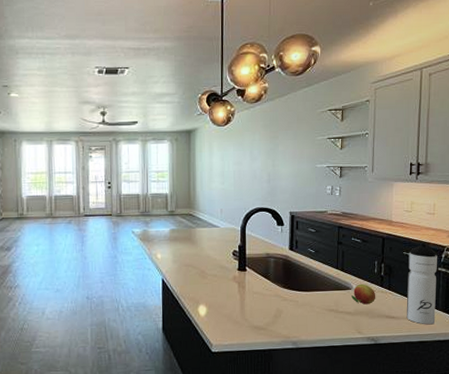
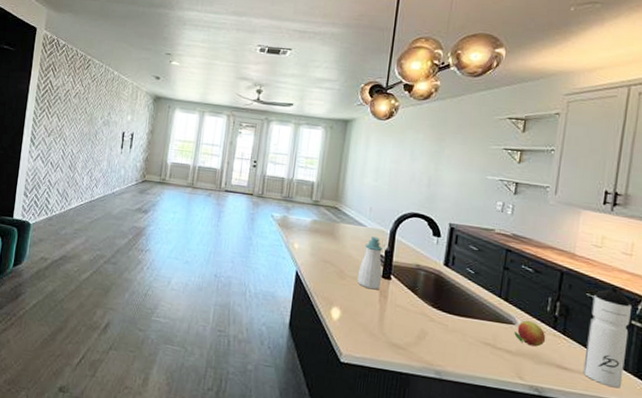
soap bottle: none [218,235,239,283] -> present [358,236,383,290]

